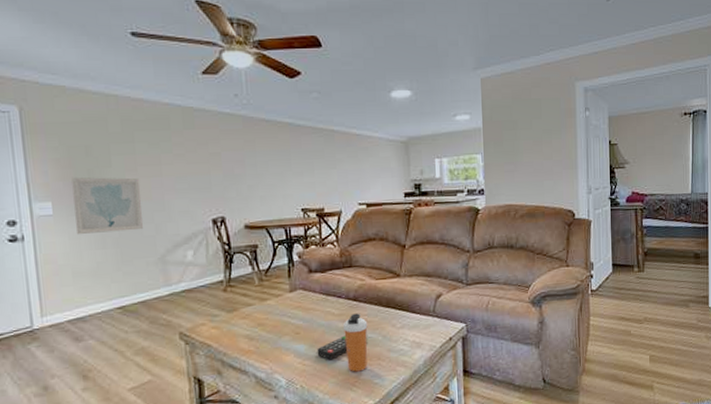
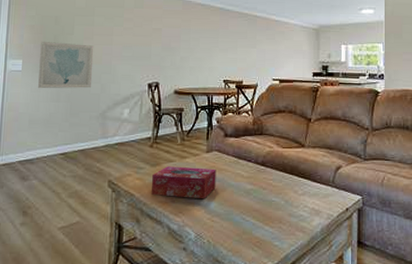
tissue box: none [230,309,304,344] -> present [152,166,216,199]
remote control: present [317,335,348,359] -> none [225,197,253,218]
shaker bottle: present [343,313,368,372] -> none [250,177,272,233]

